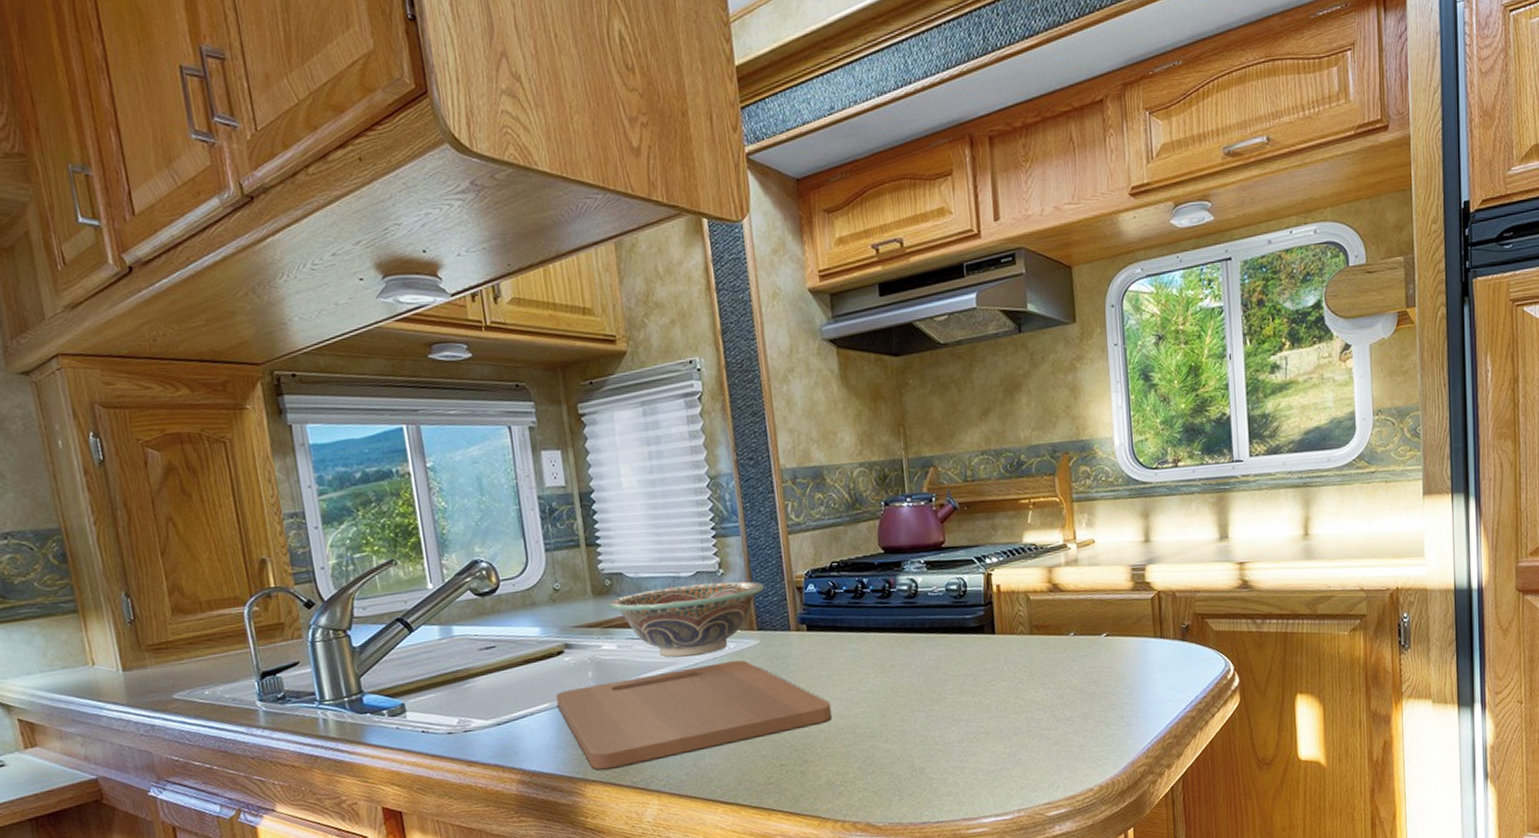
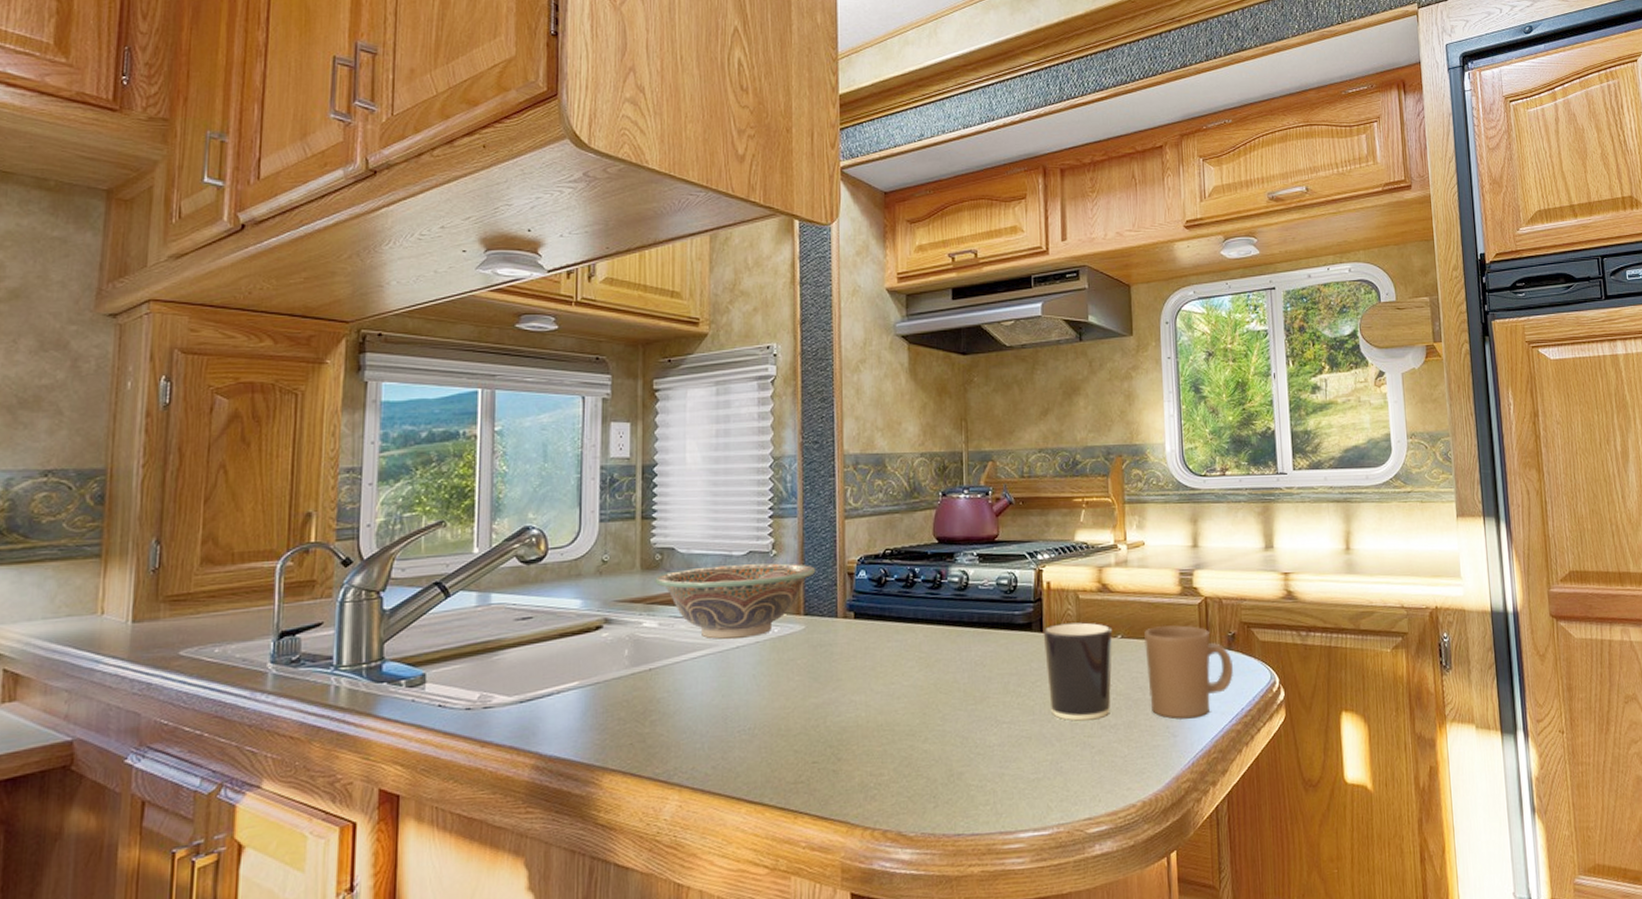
cutting board: present [555,660,833,772] -> none [586,646,872,760]
mug: none [995,621,1066,717] -> present [1043,622,1113,722]
mug: none [1096,619,1187,710] -> present [1143,625,1233,721]

